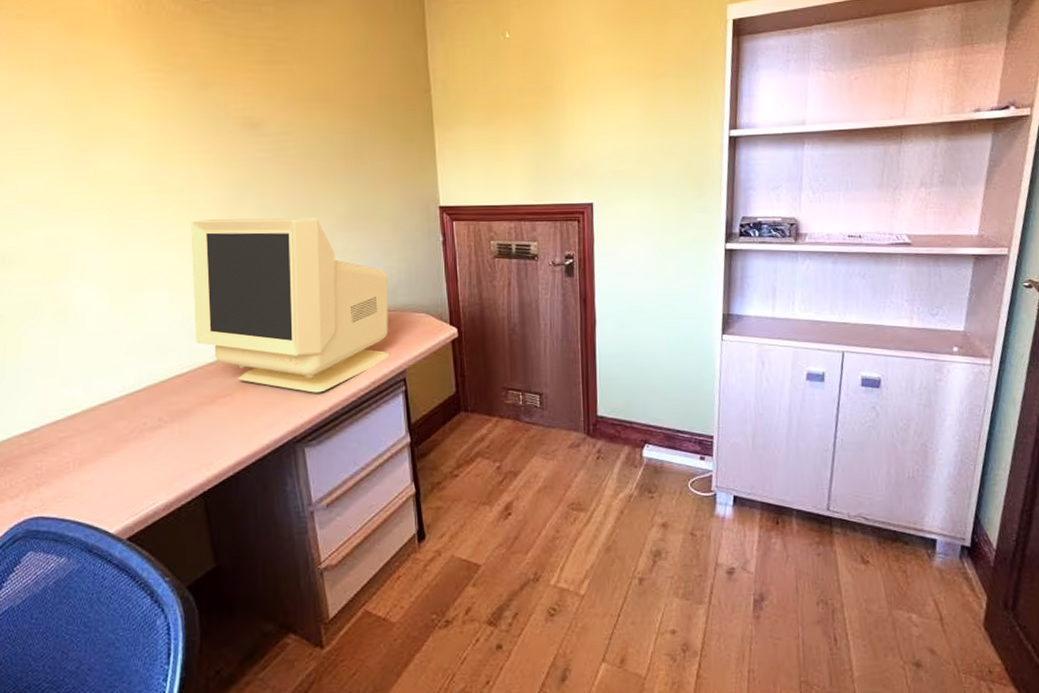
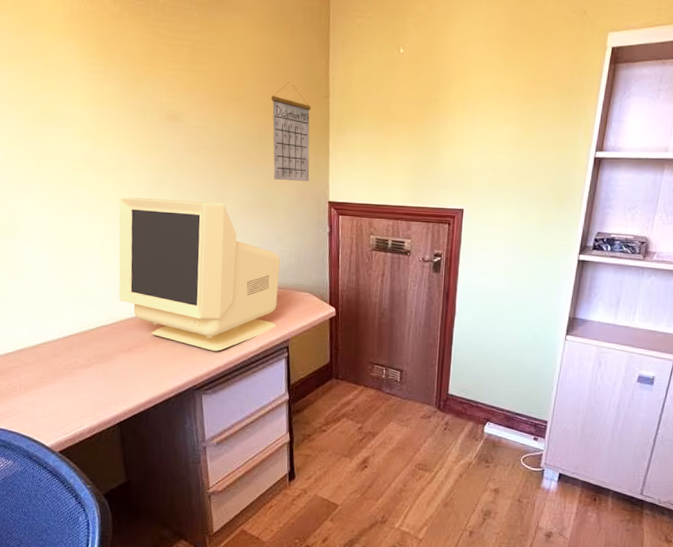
calendar: none [364,76,415,187] -> present [271,81,311,182]

